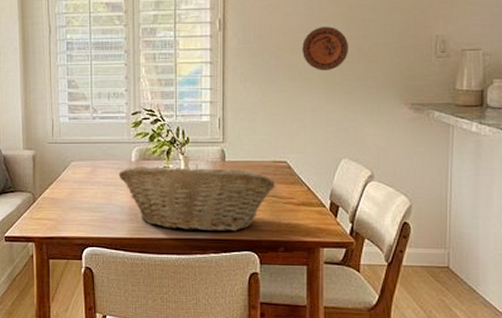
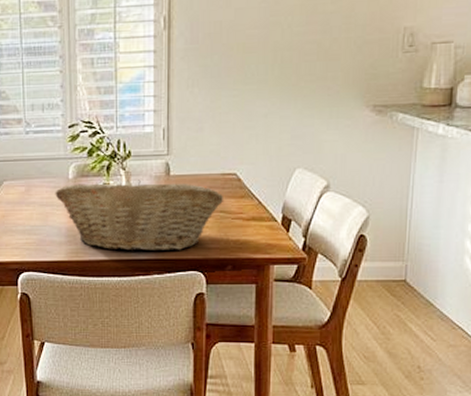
decorative plate: present [302,26,348,71] -> none [256,21,307,72]

